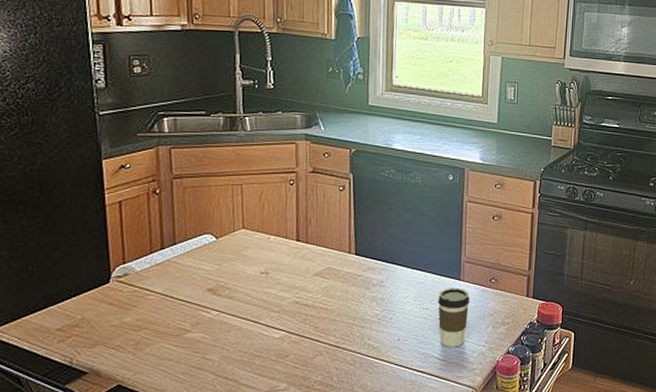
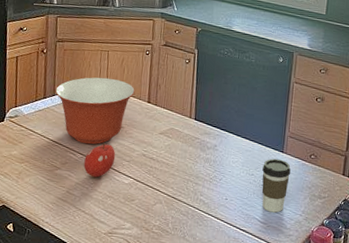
mixing bowl: none [176,216,279,298] -> present [55,77,135,145]
fruit: none [221,294,261,336] -> present [83,143,116,178]

